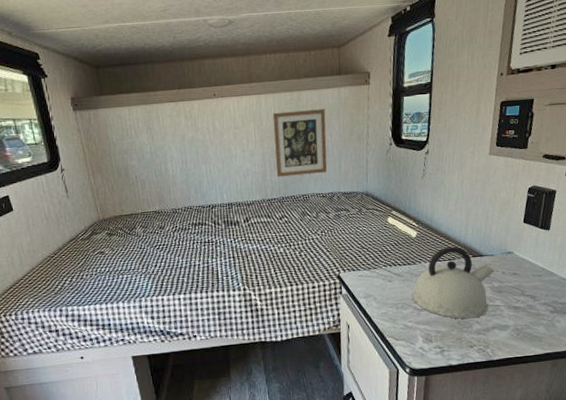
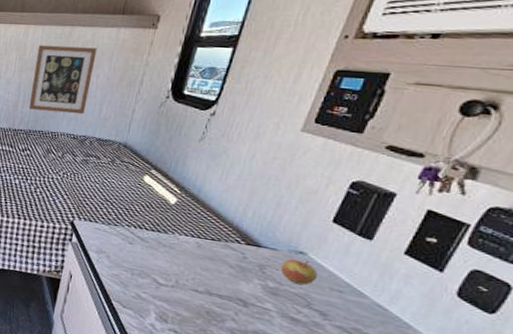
kettle: present [411,246,495,319] -> none [153,224,273,315]
apple: none [499,258,524,279] -> present [281,259,319,285]

